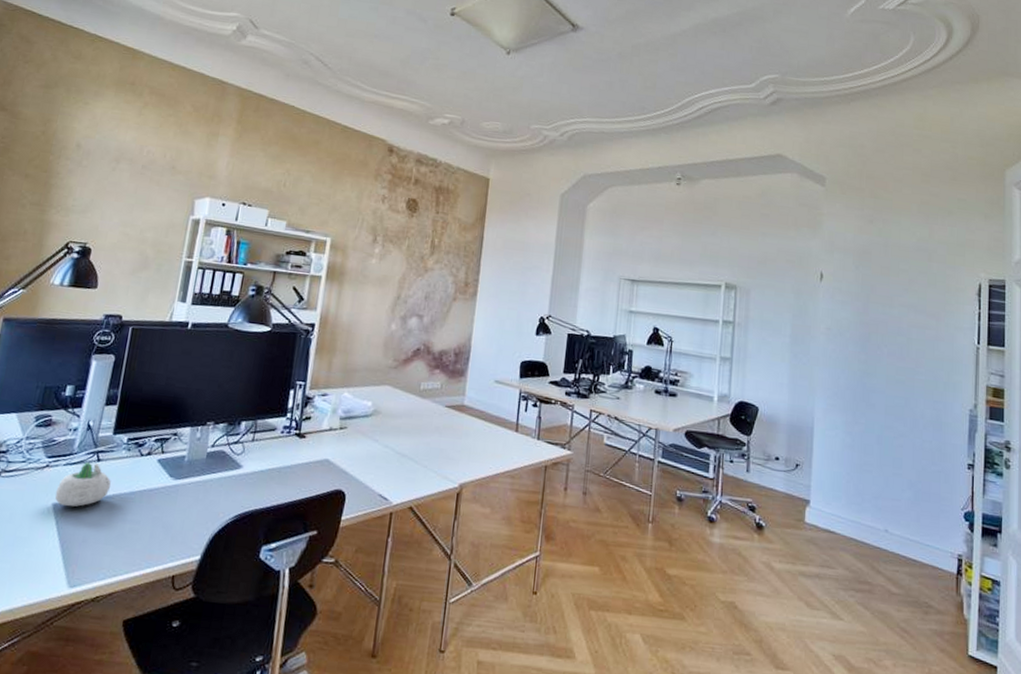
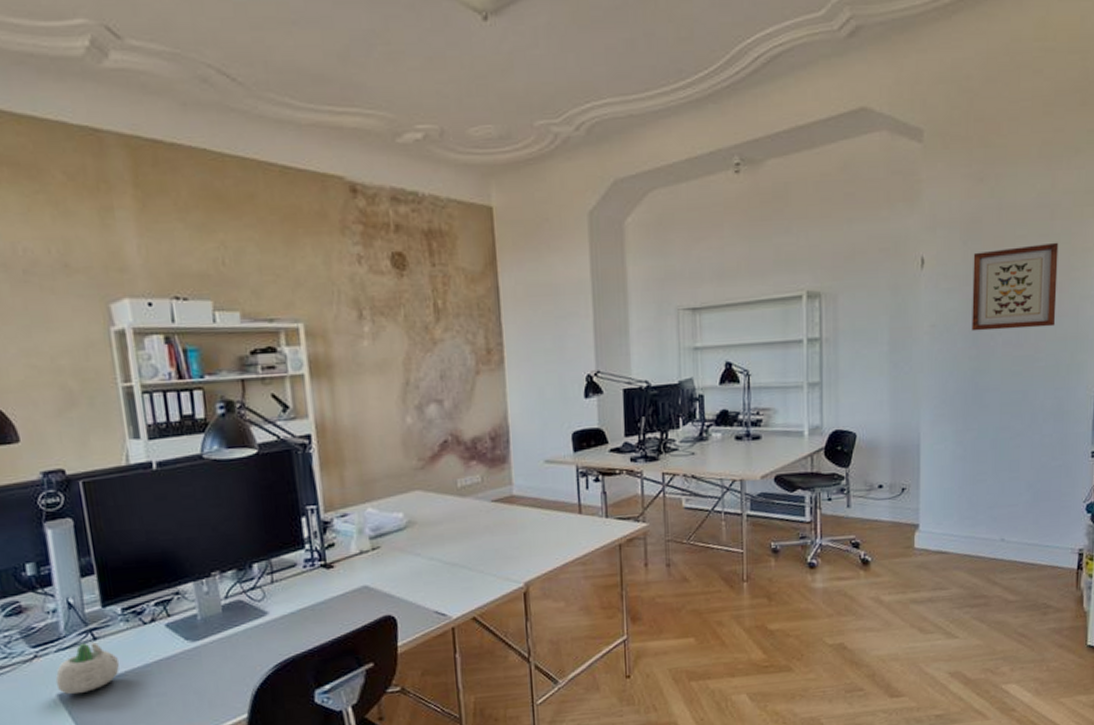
wall art: none [861,276,935,348] -> present [971,242,1059,332]

